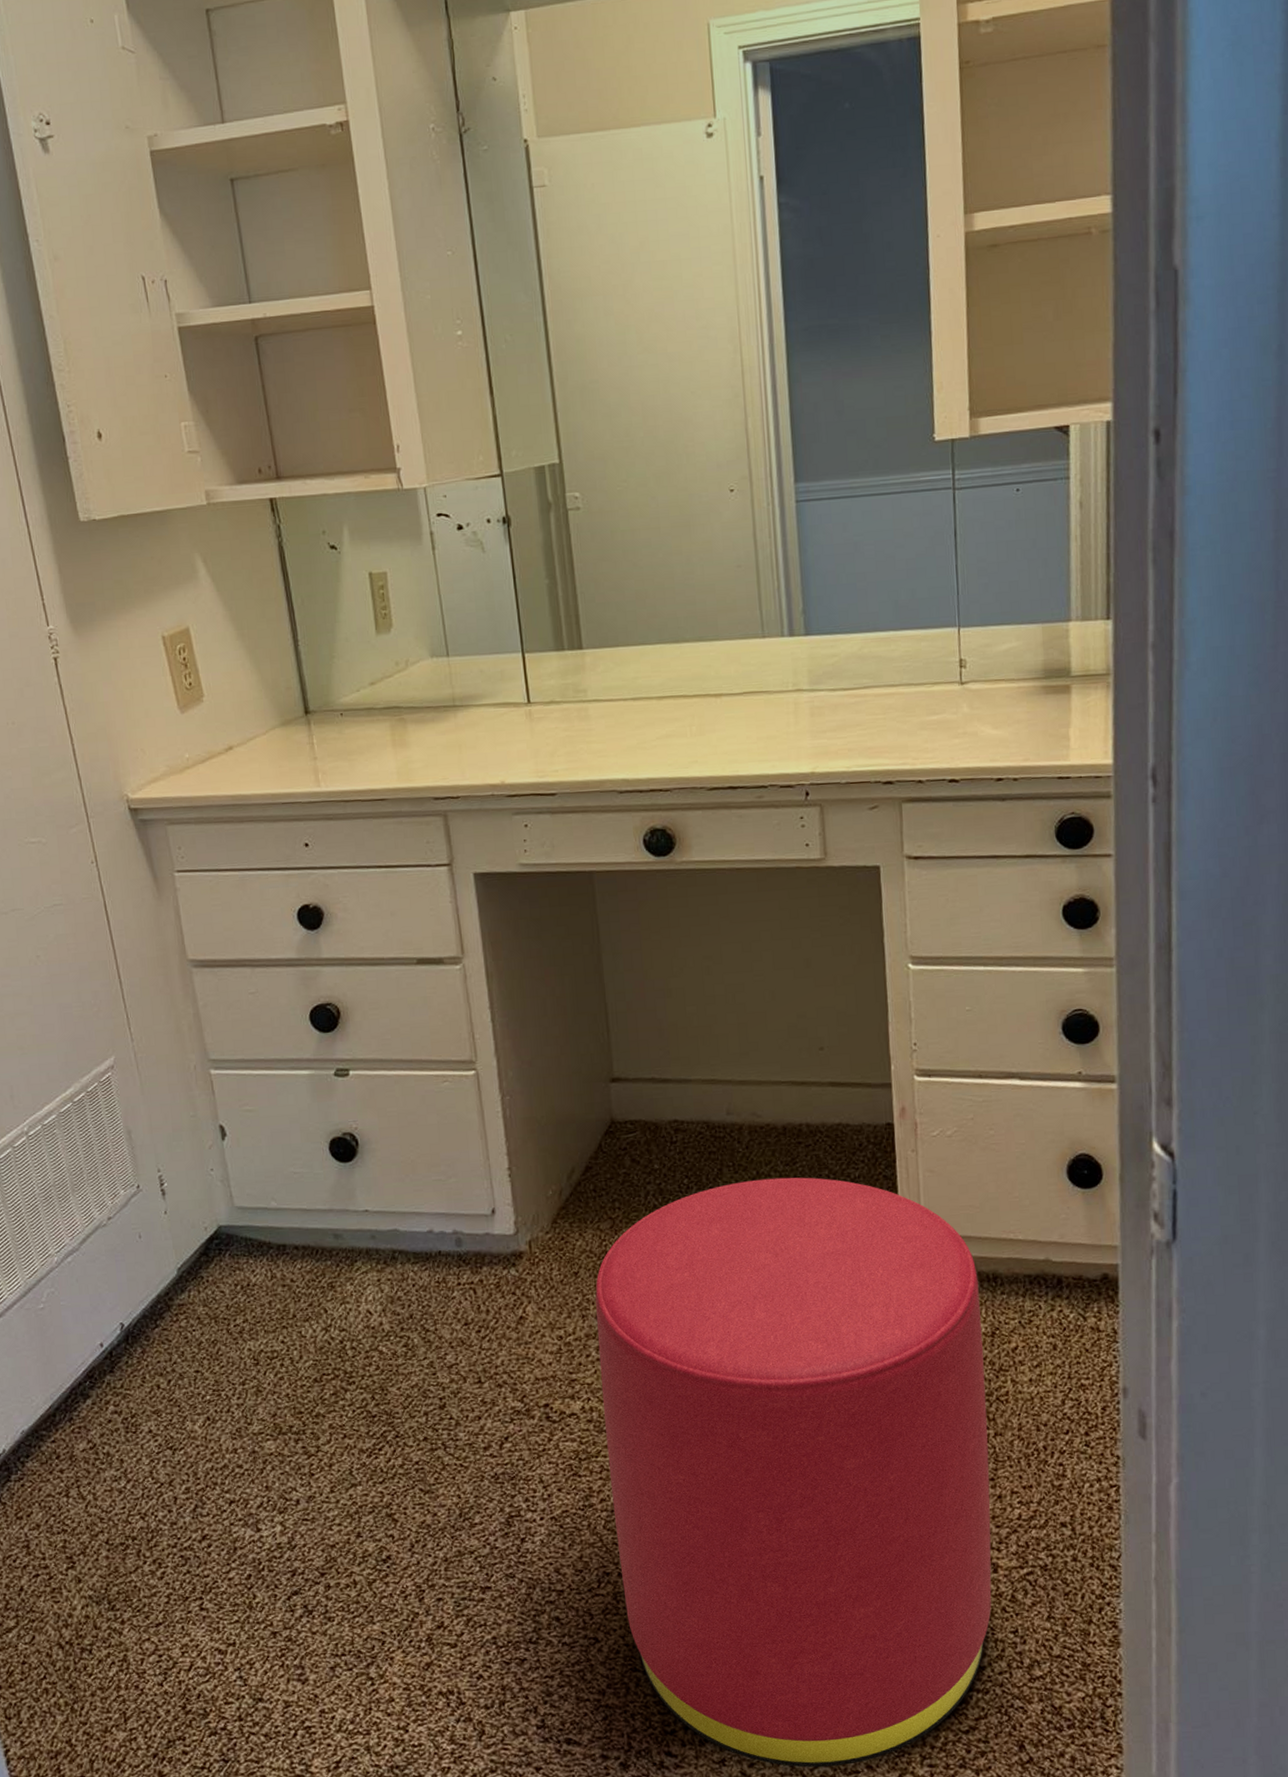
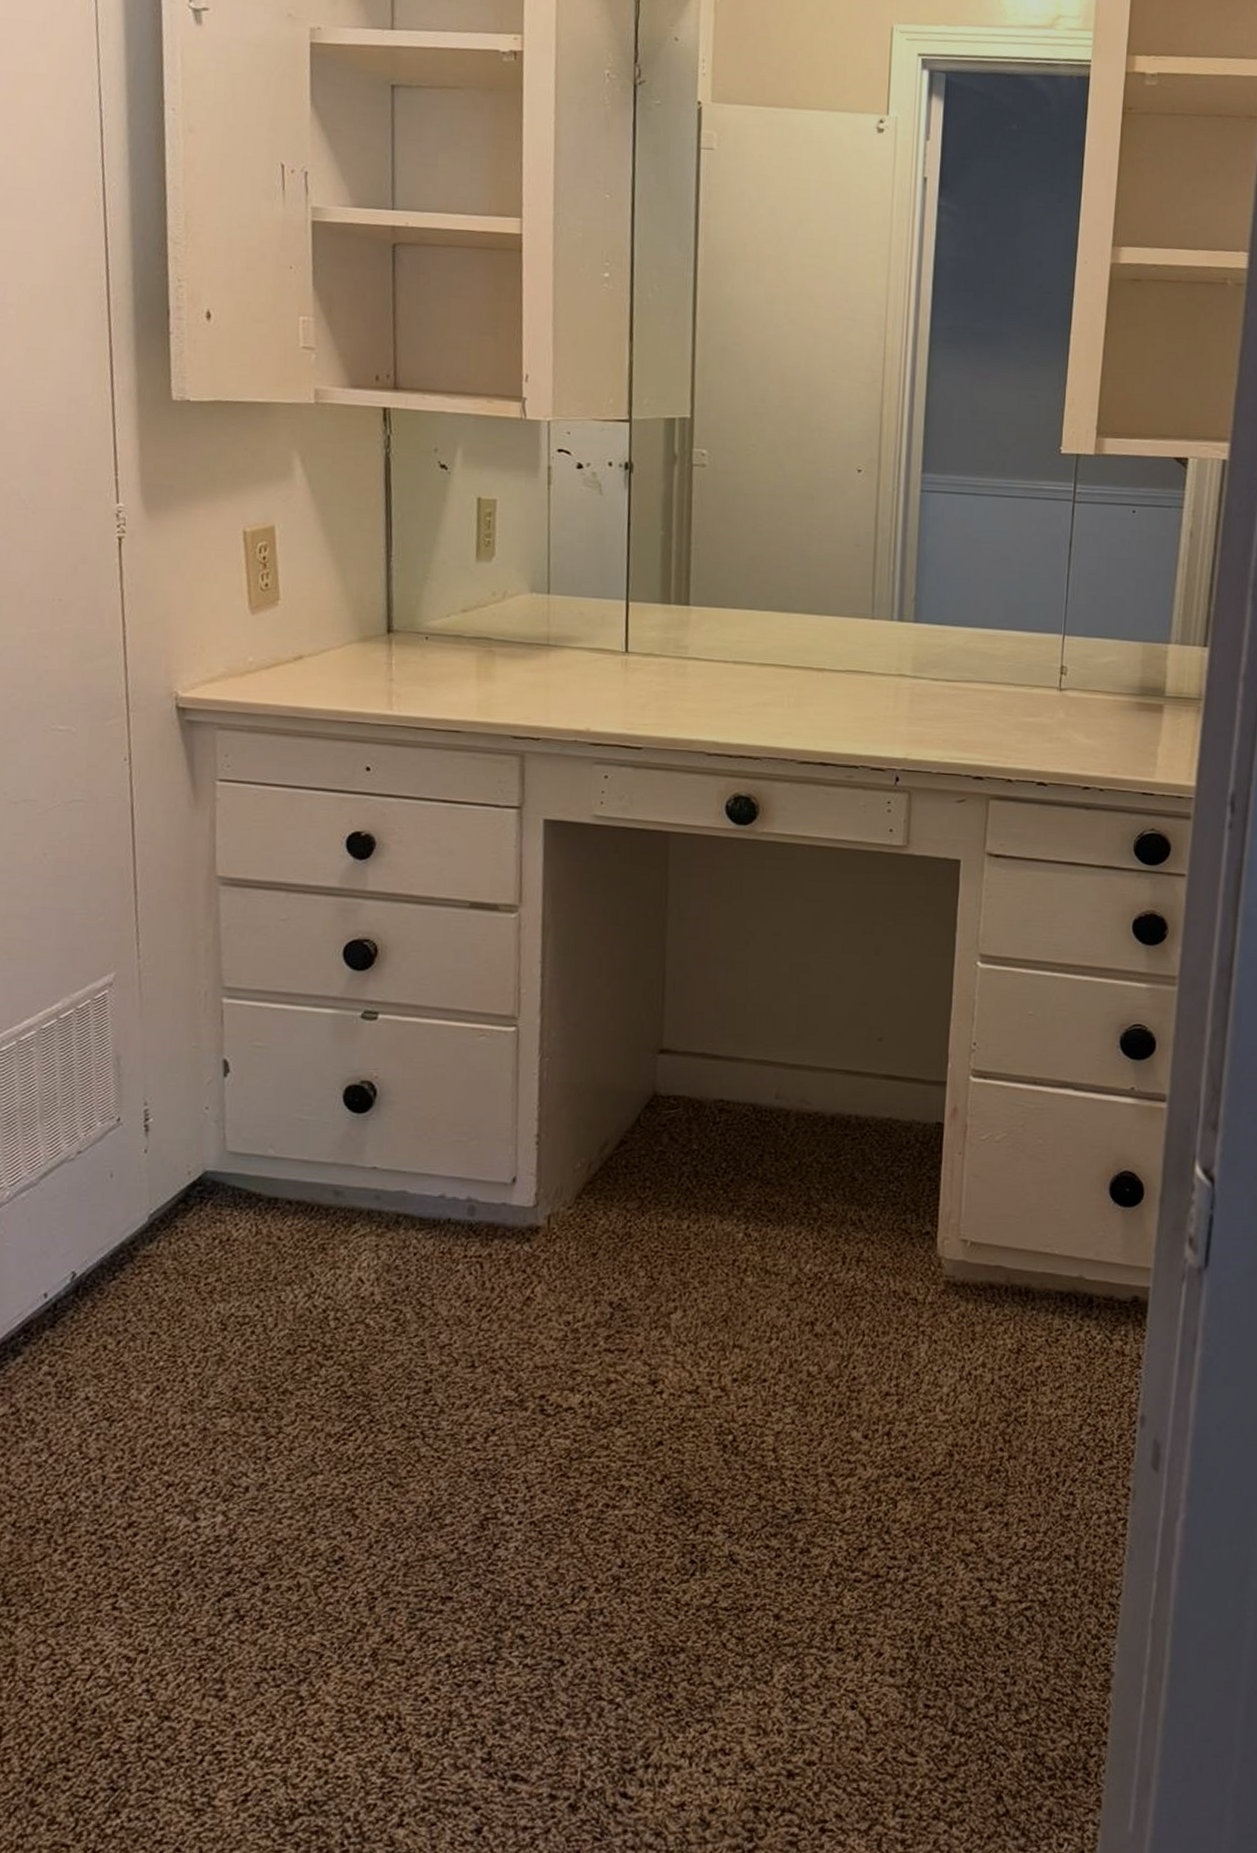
stool: present [595,1177,992,1768] -> none [598,1169,1010,1816]

